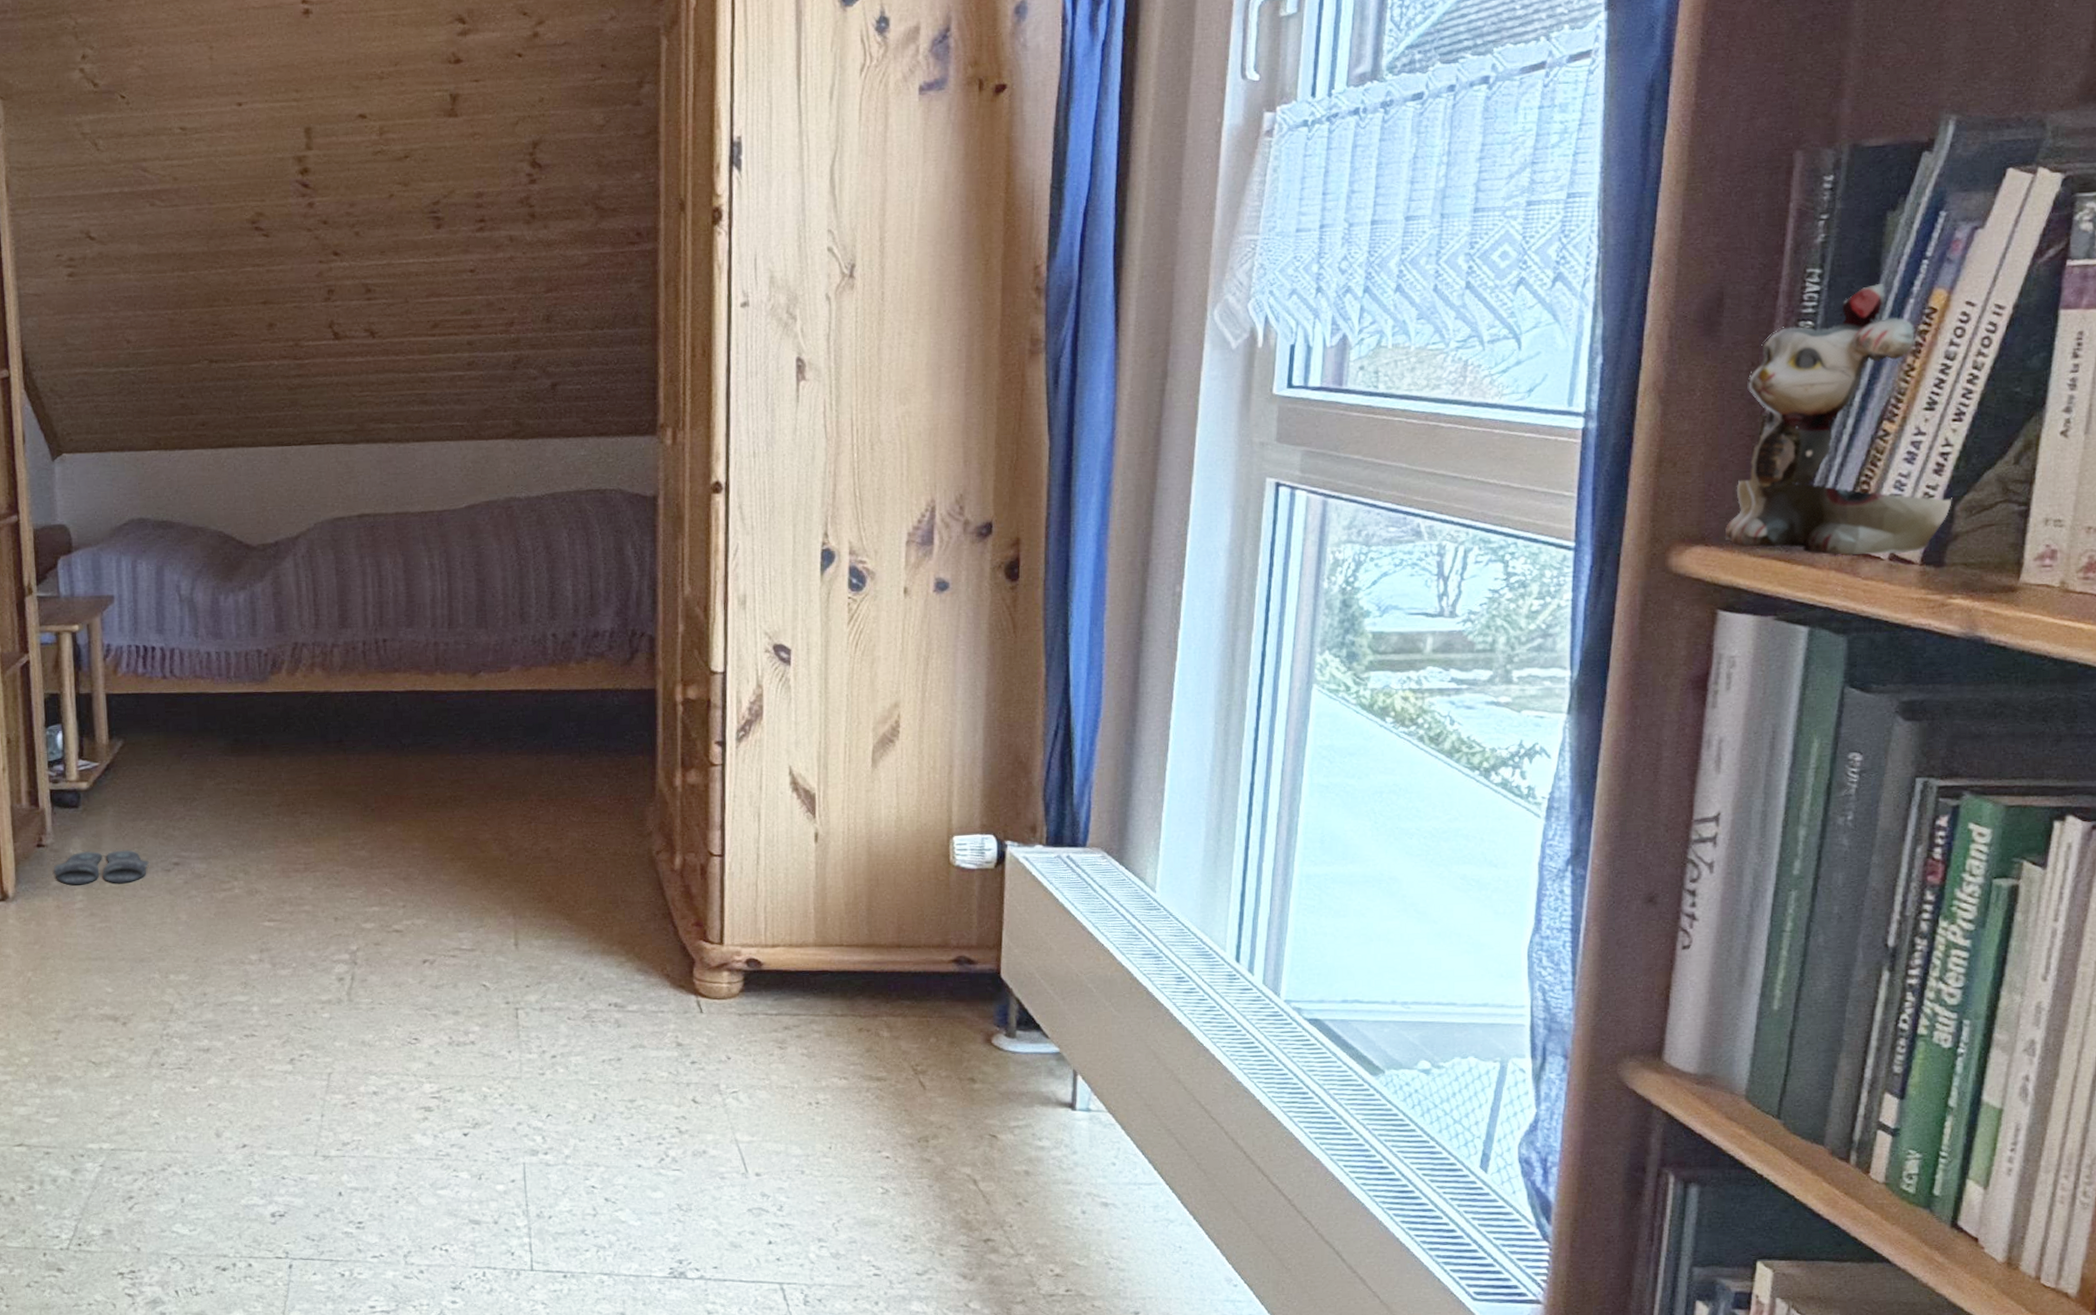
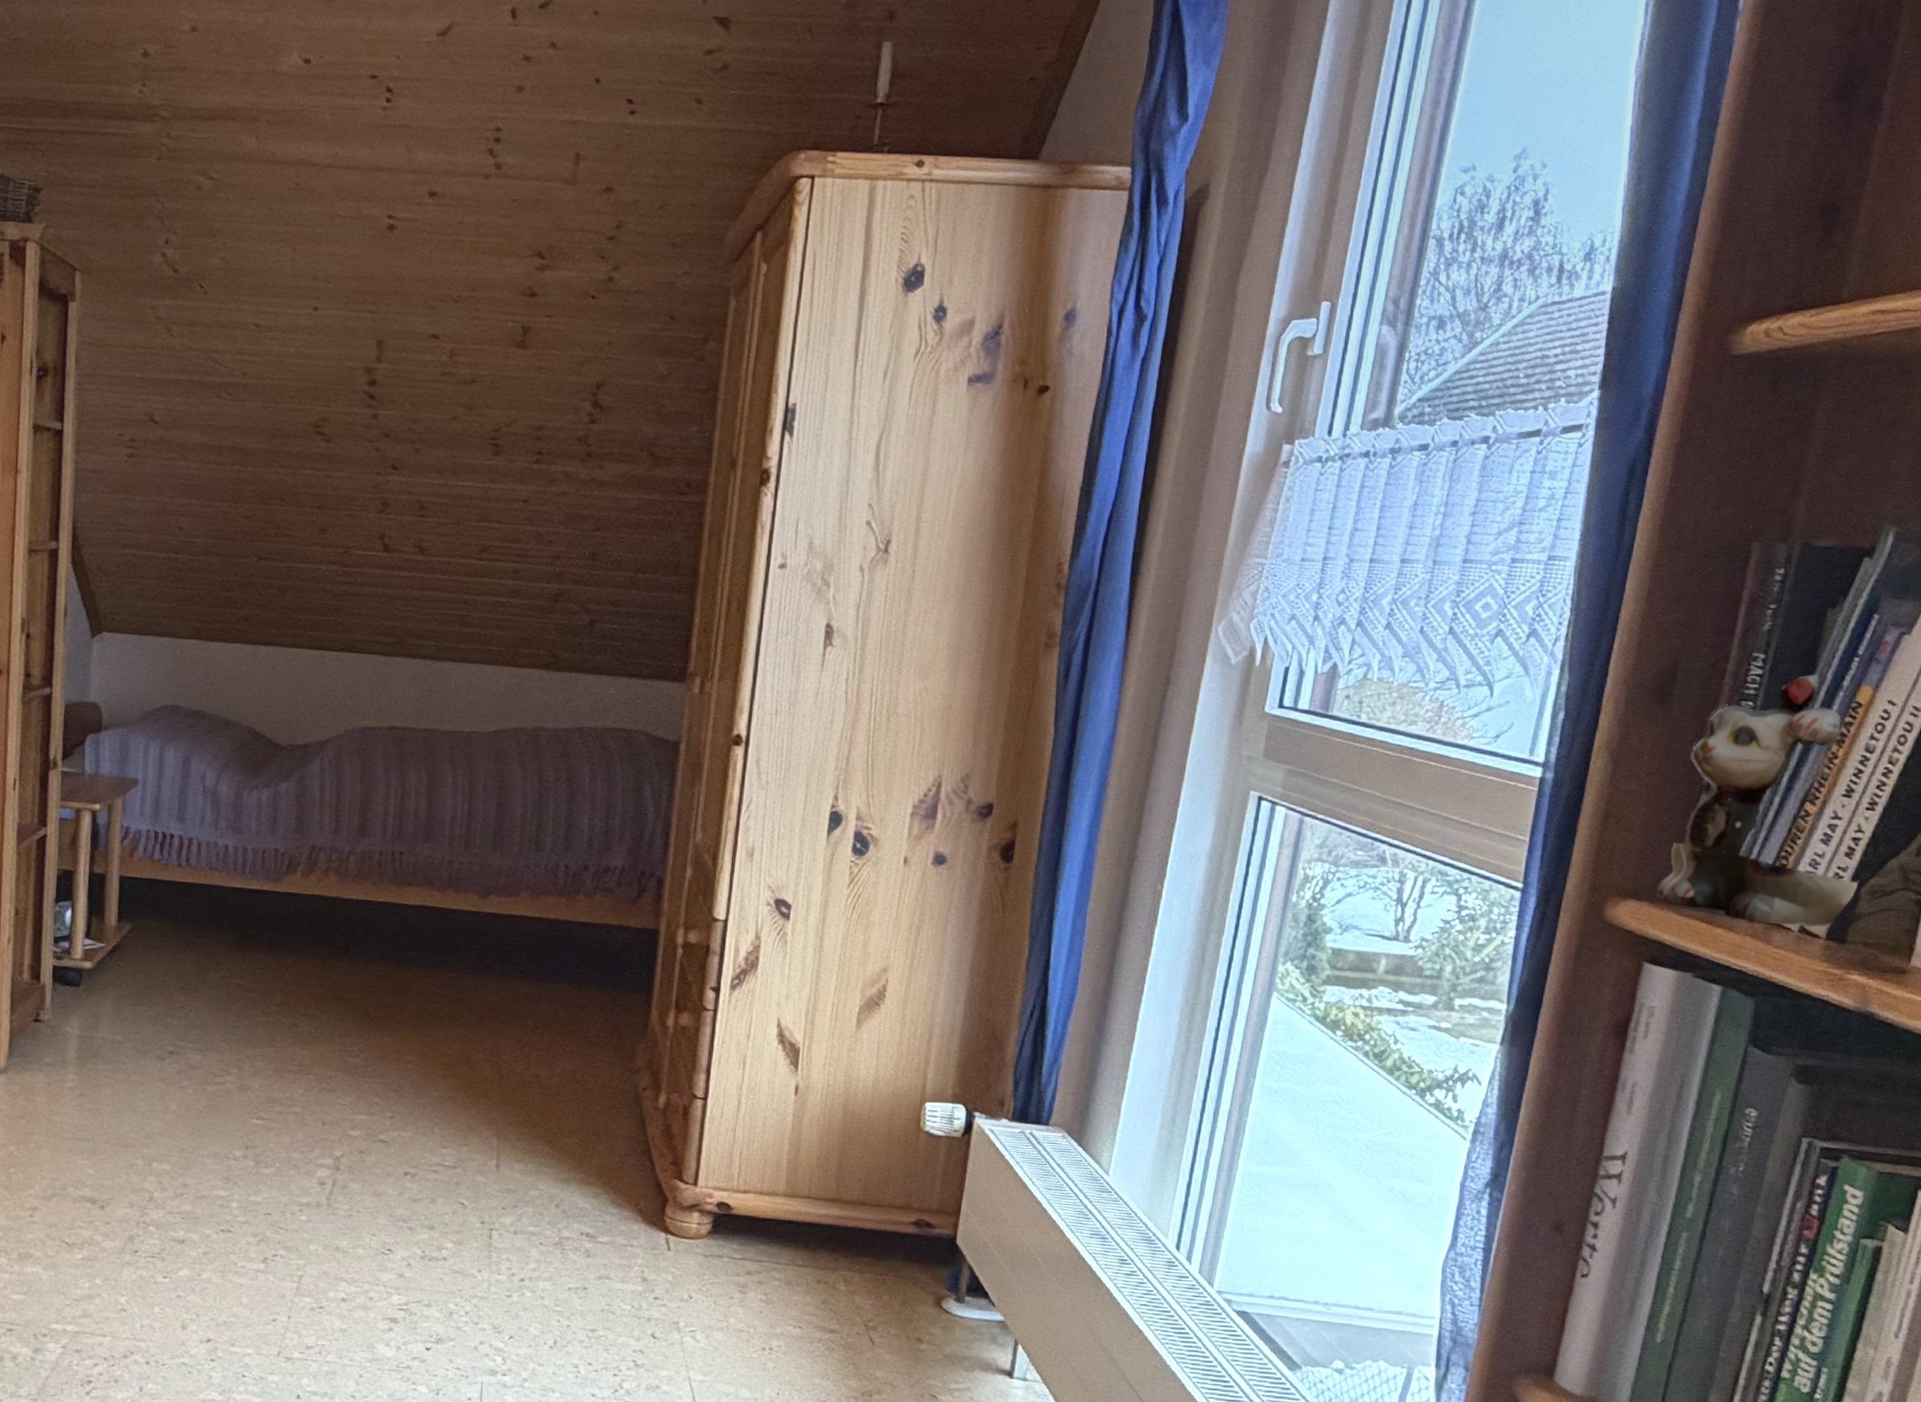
slippers: present [53,849,150,885] -> none [47,1031,145,1067]

